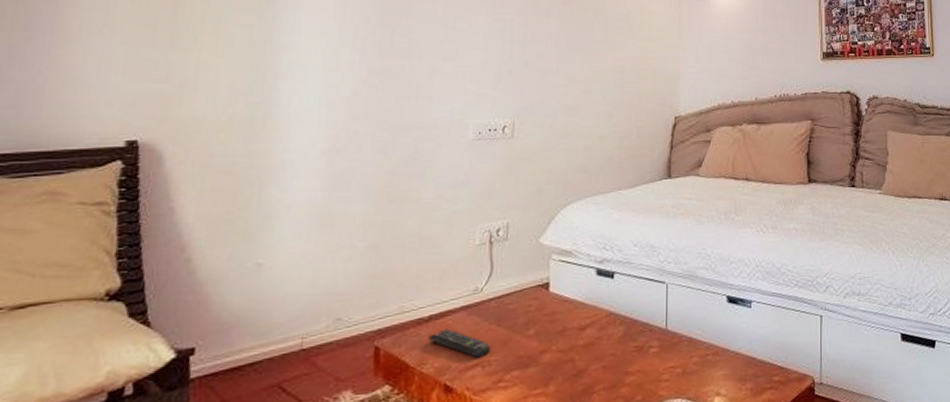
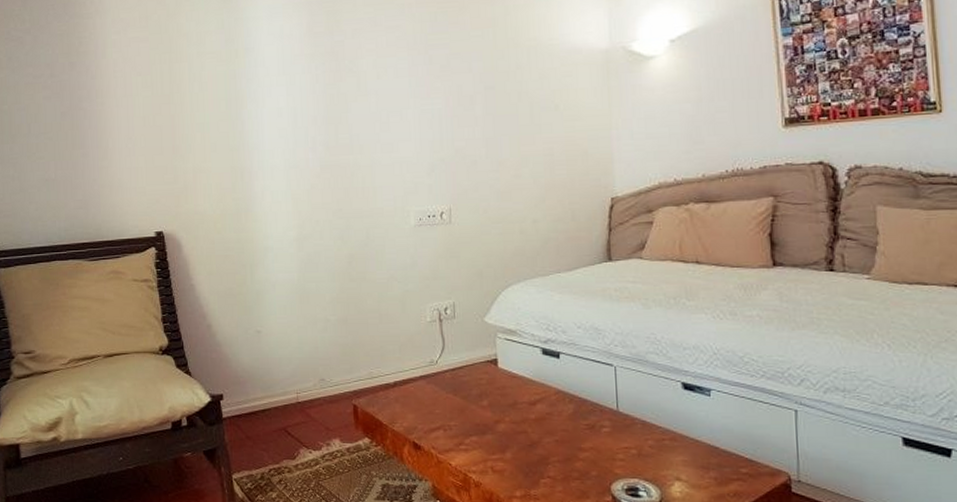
remote control: present [428,328,491,359] -> none [396,394,450,423]

